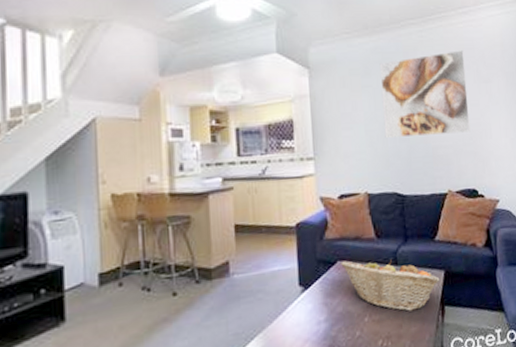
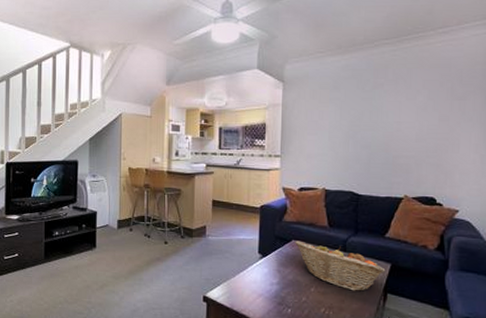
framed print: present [379,50,471,139] -> none [347,69,439,145]

